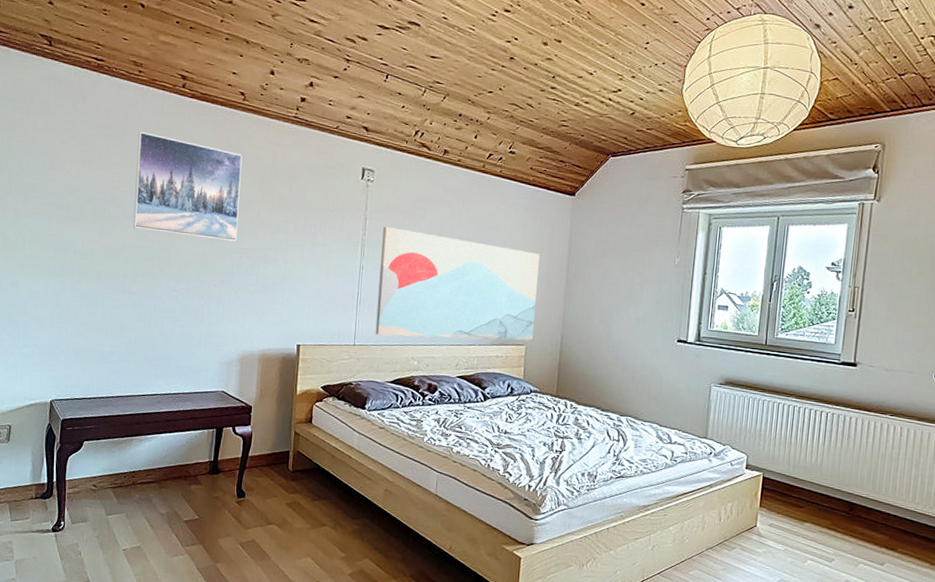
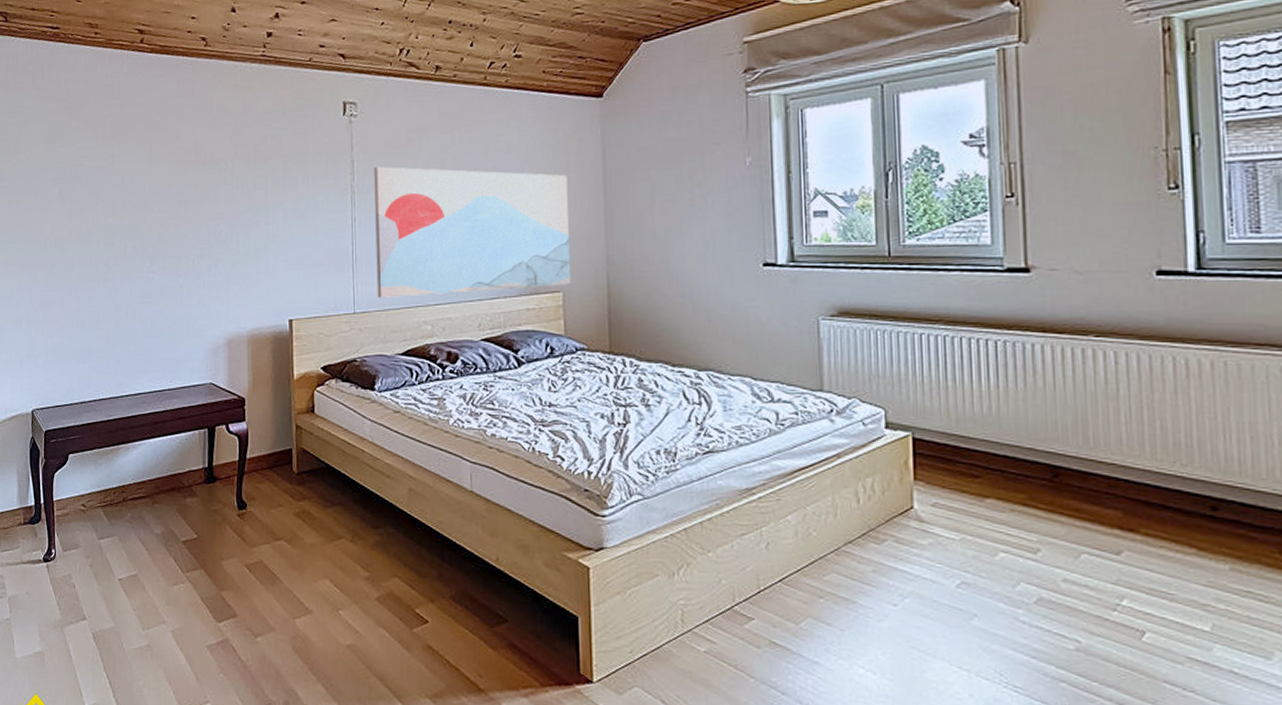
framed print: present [133,131,242,242] -> none [100,98,211,208]

